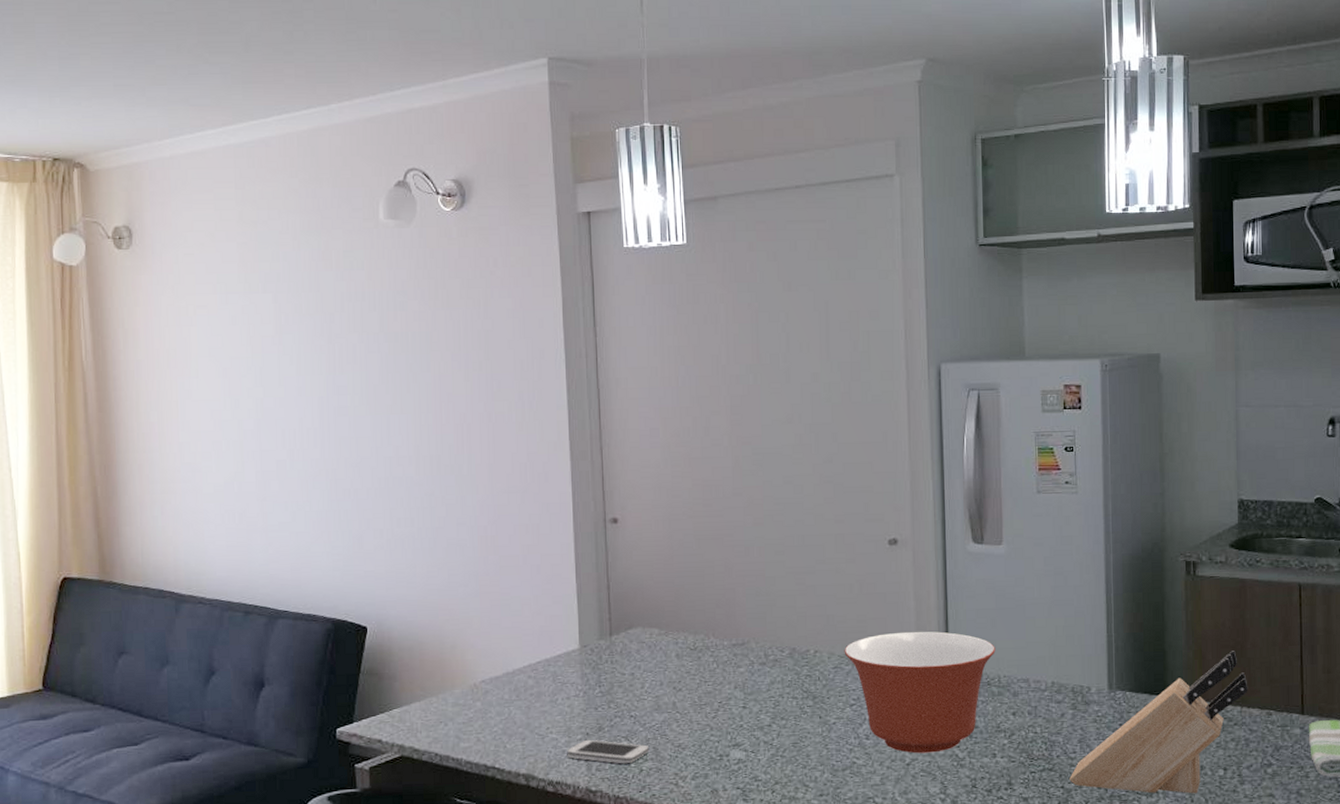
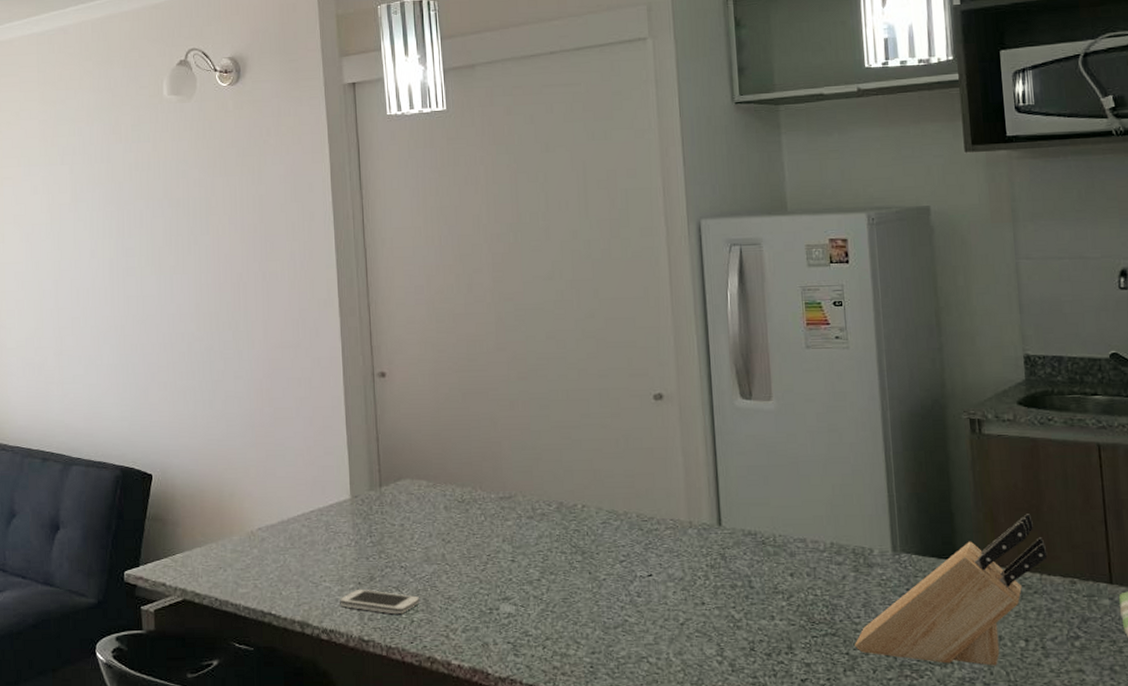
mixing bowl: present [844,631,995,754] -> none [612,487,769,613]

